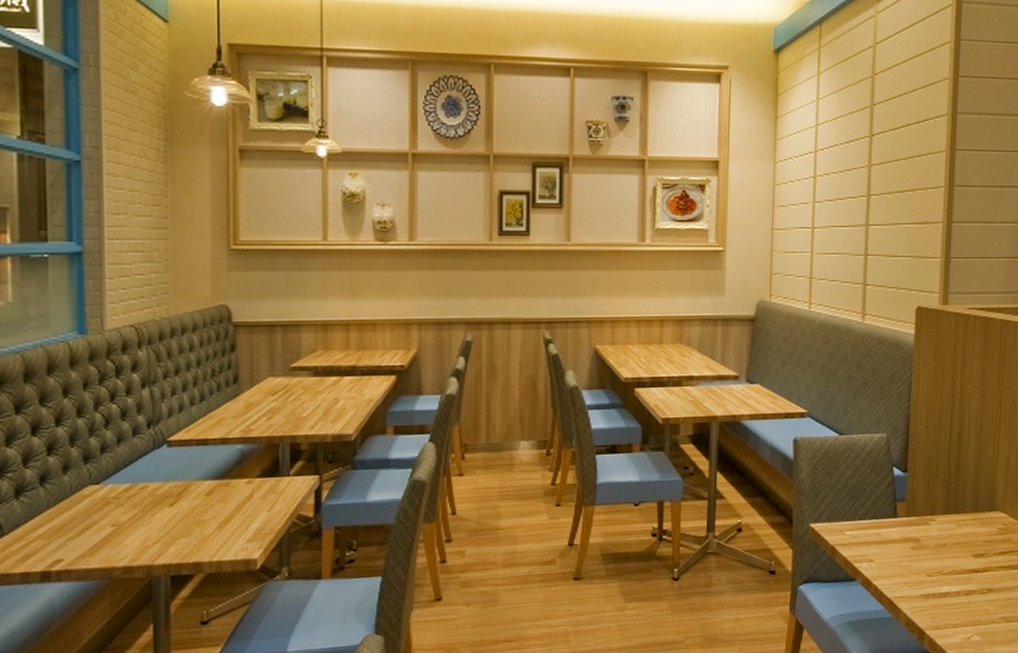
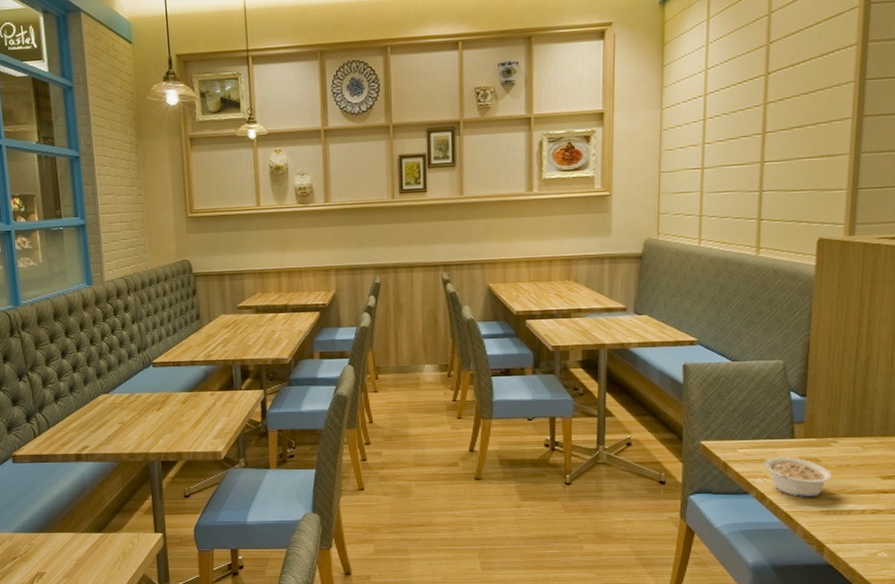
legume: none [869,537,931,582] -> present [763,456,832,498]

